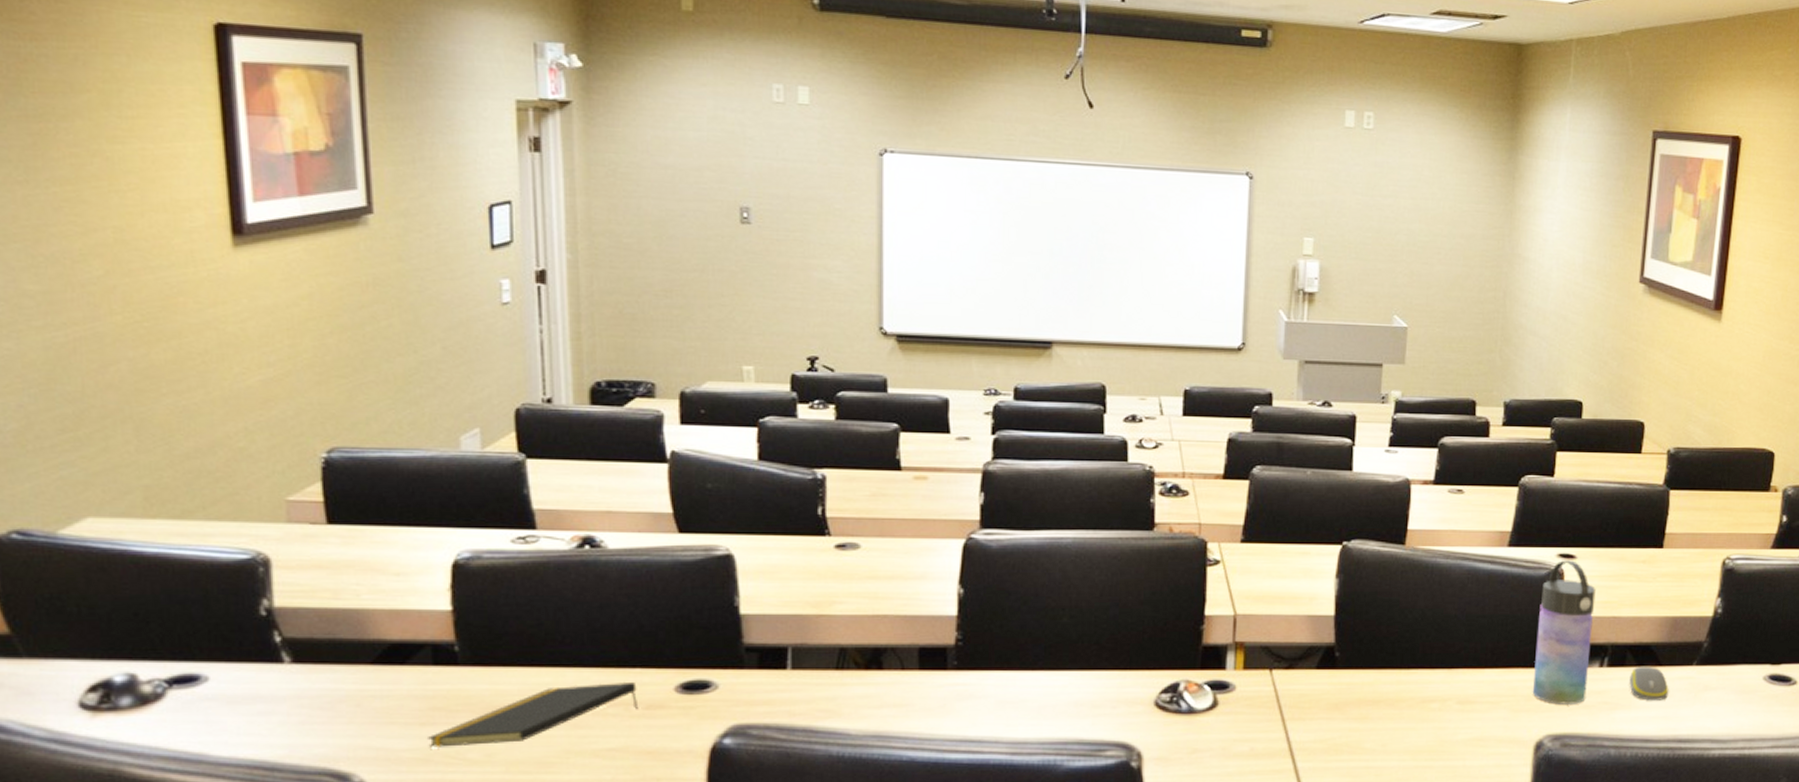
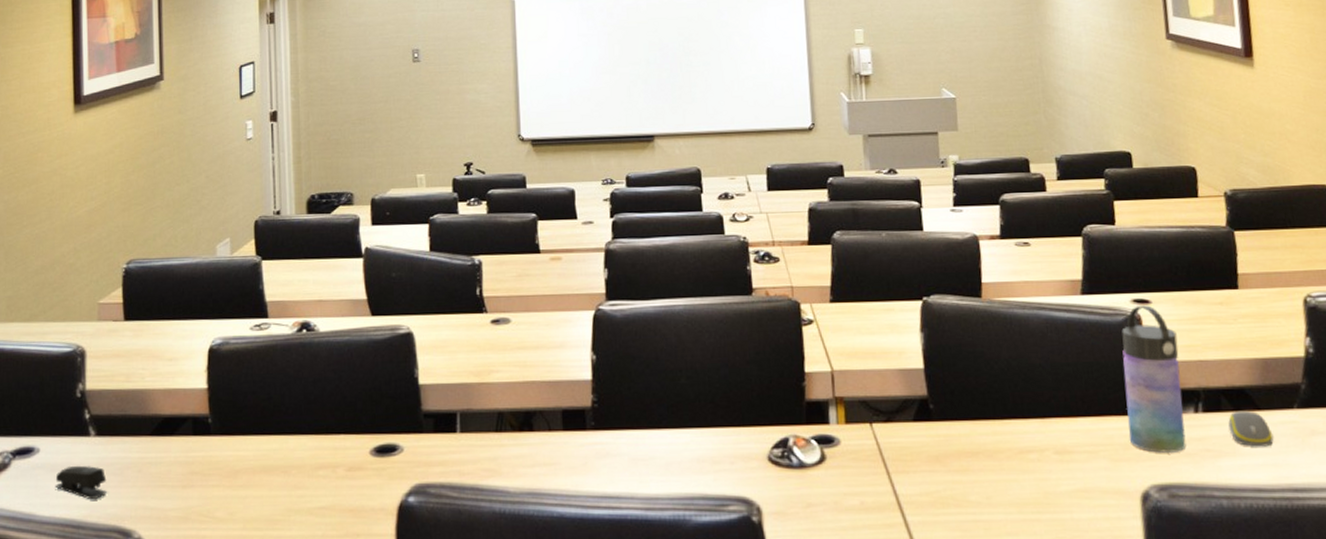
stapler: none [235,697,312,737] -> present [55,465,107,499]
notepad: present [426,681,639,747] -> none [187,446,343,507]

